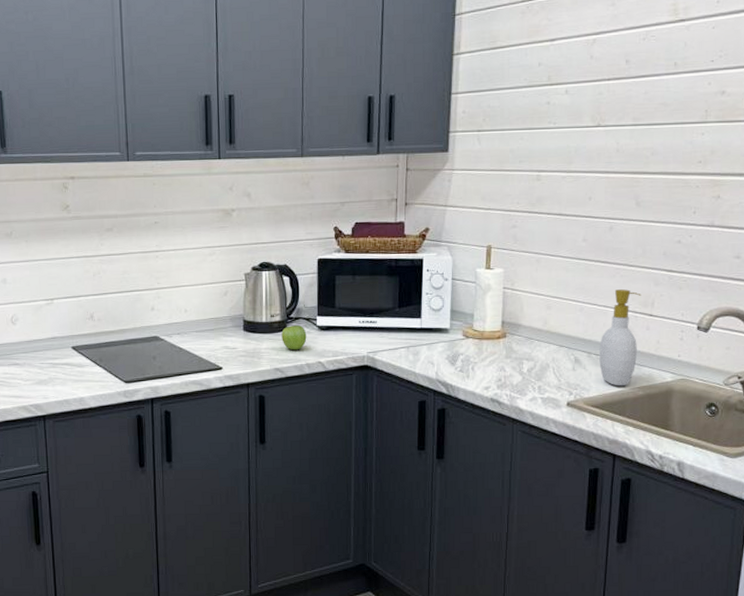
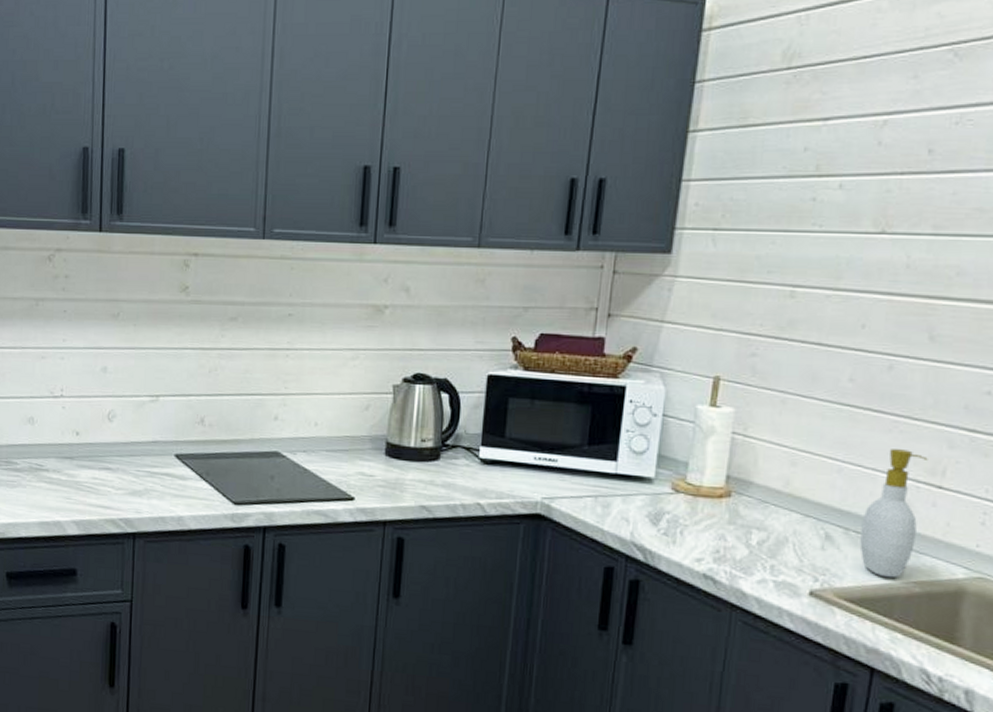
fruit: present [281,324,307,351] -> none [432,454,465,486]

